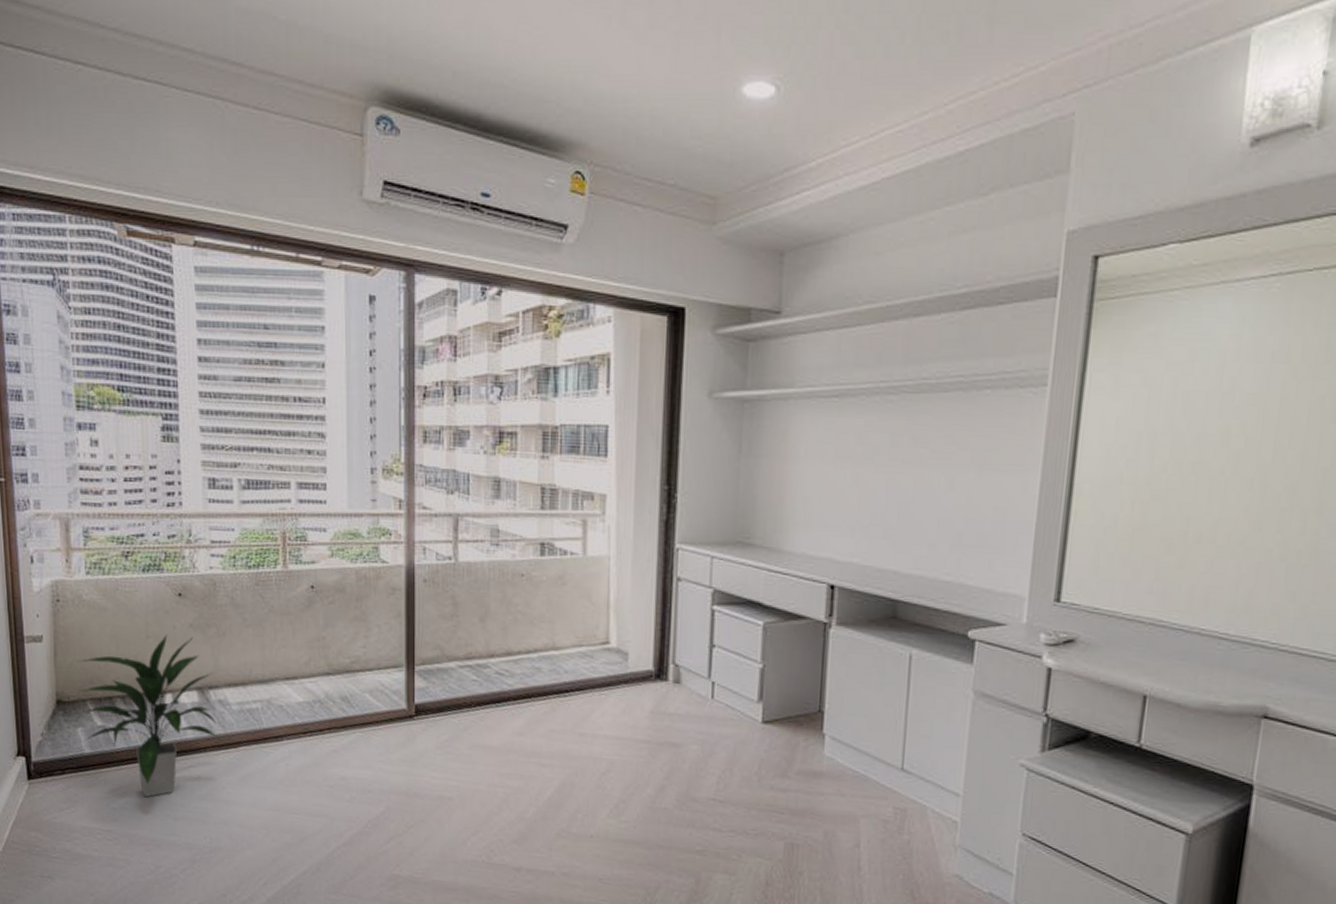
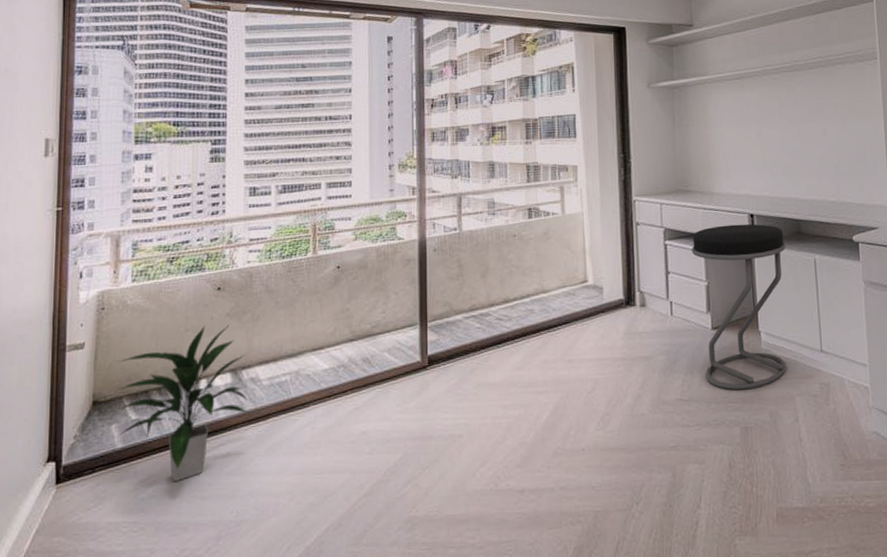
stool: none [745,594,874,801] -> present [691,223,786,390]

